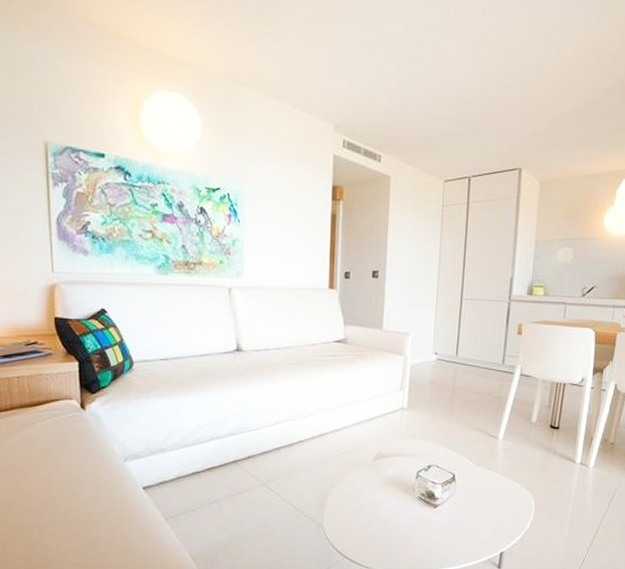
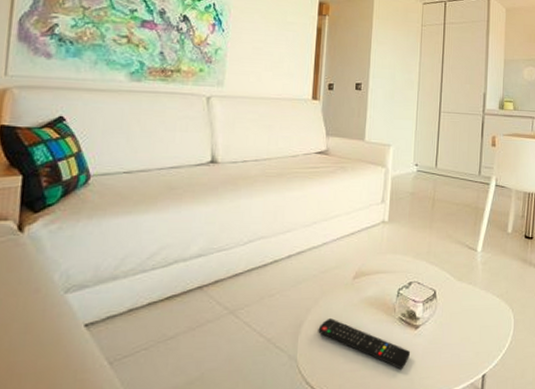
remote control: none [342,494,430,542] -> present [318,318,411,370]

